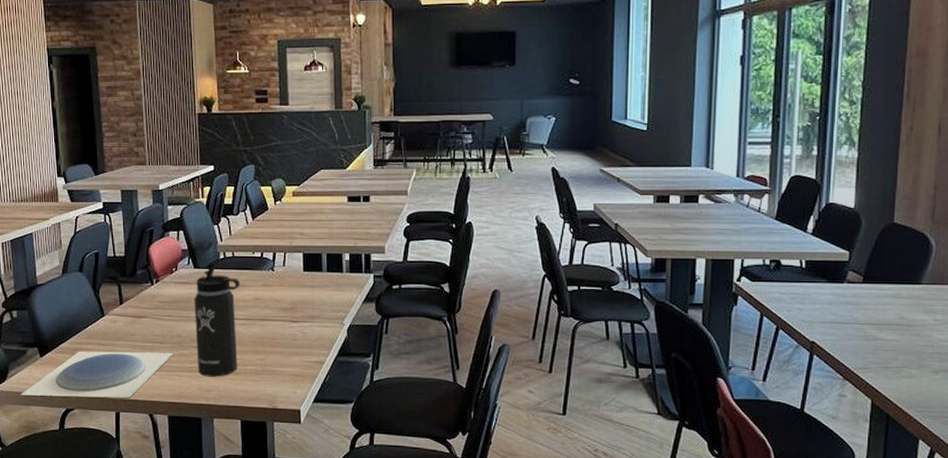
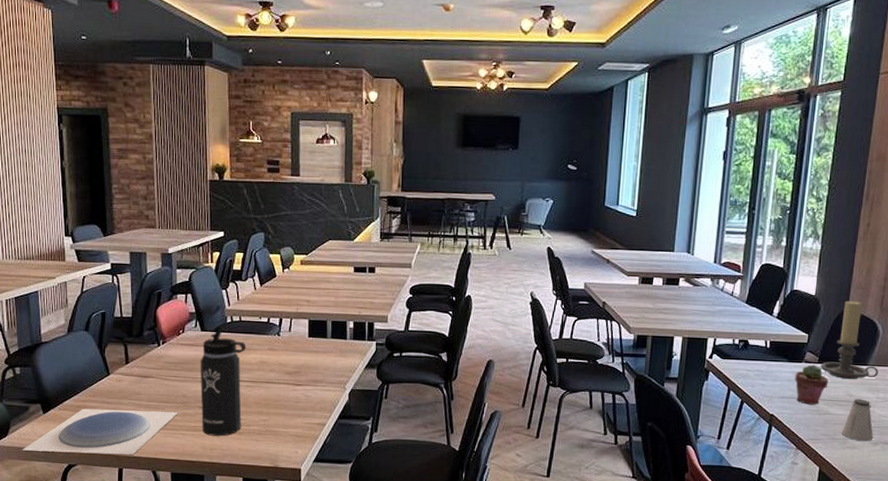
potted succulent: none [836,285,876,330] -> present [794,364,829,405]
candle holder: none [866,212,934,301] -> present [820,300,878,380]
saltshaker: none [895,322,934,370] -> present [841,399,874,442]

